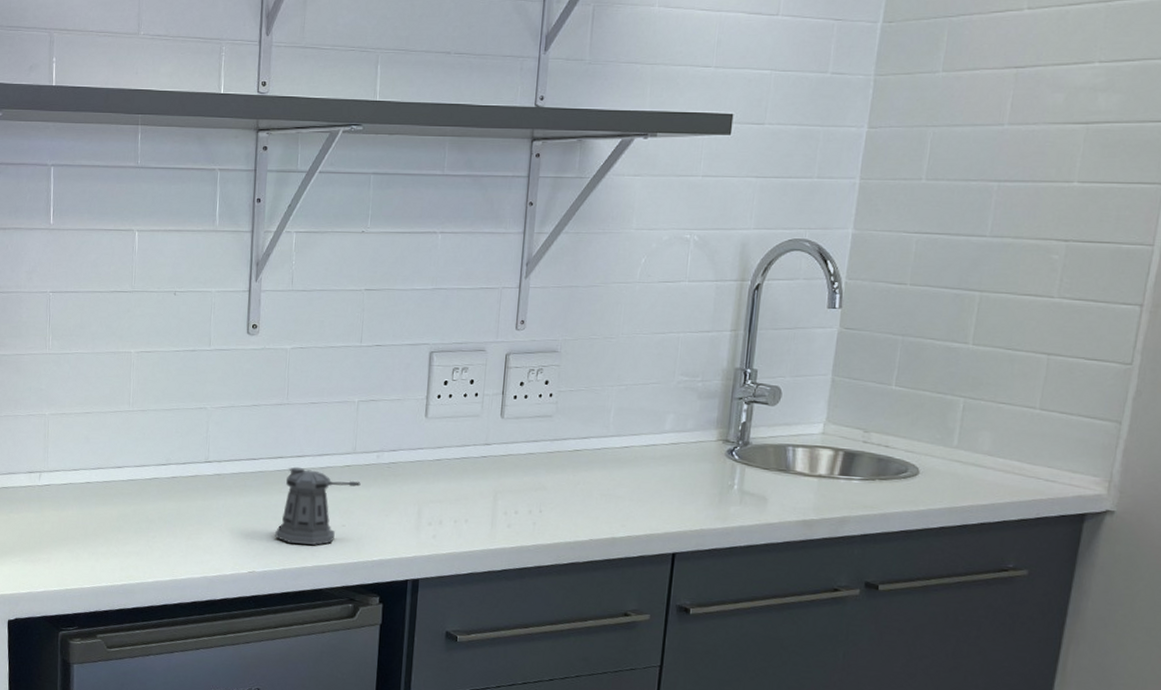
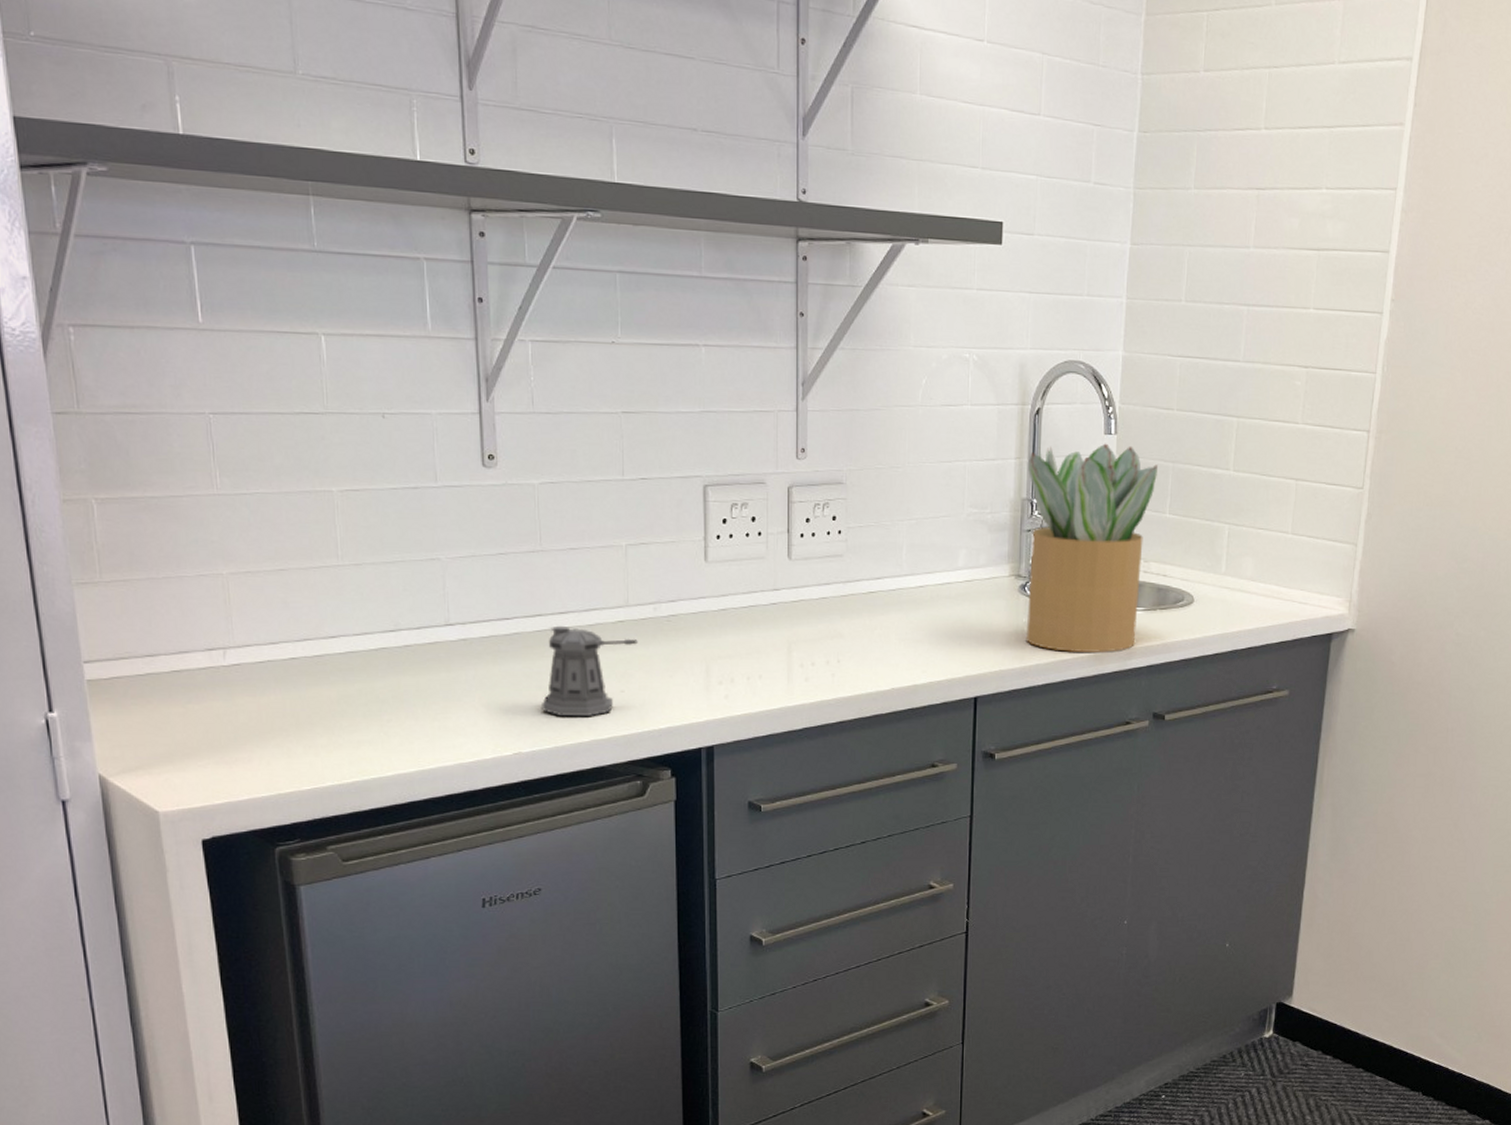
potted plant: none [731,317,885,519] -> present [1027,443,1157,653]

